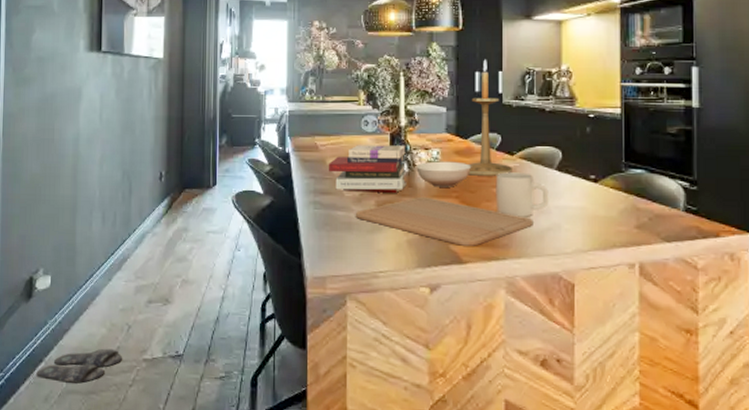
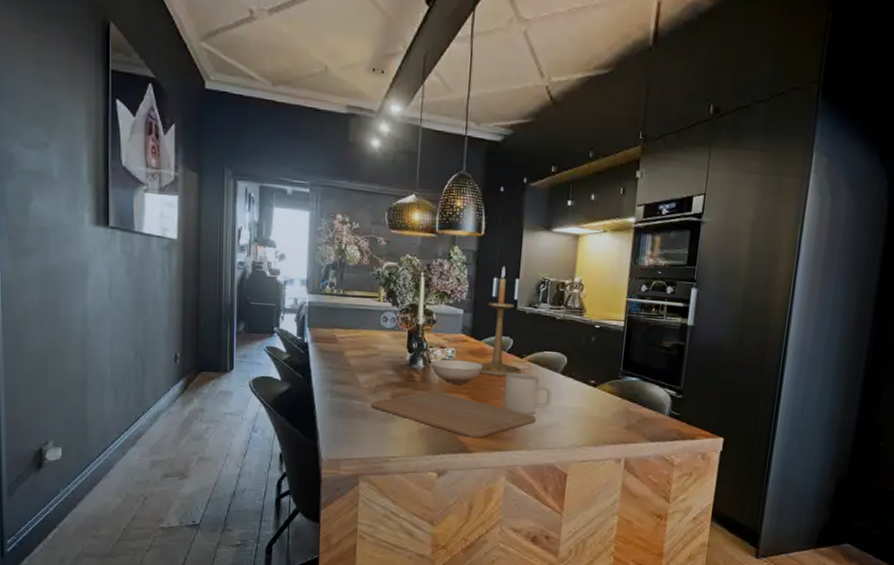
slippers: present [35,348,122,384] -> none [49,516,138,548]
books: present [329,145,407,193] -> none [347,339,422,386]

